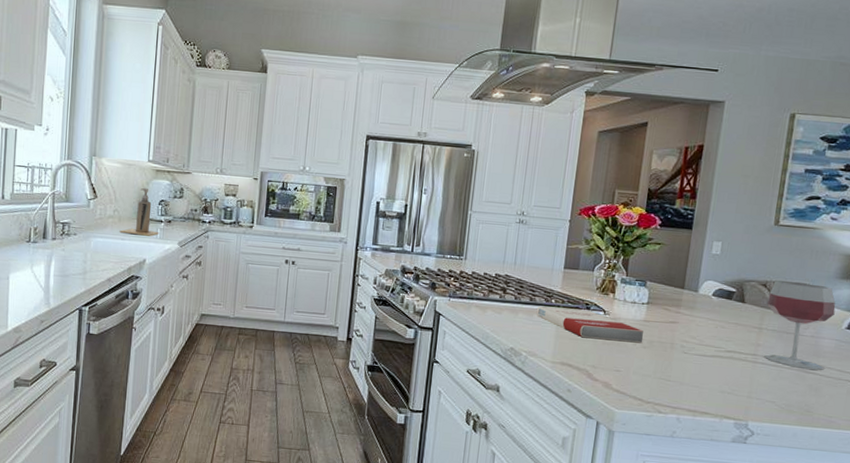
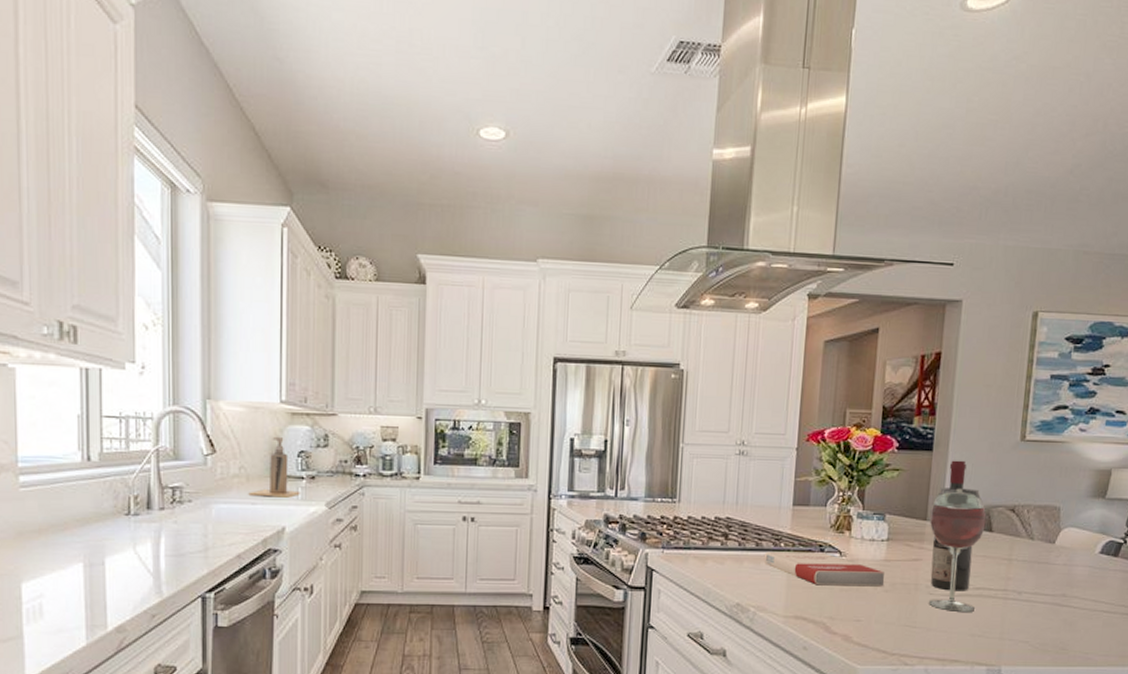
wineglass: none [683,261,740,371] -> present [929,488,987,612]
wine bottle: none [685,238,726,353] -> present [930,460,973,591]
wineglass: present [764,281,836,371] -> none [1015,504,1088,603]

